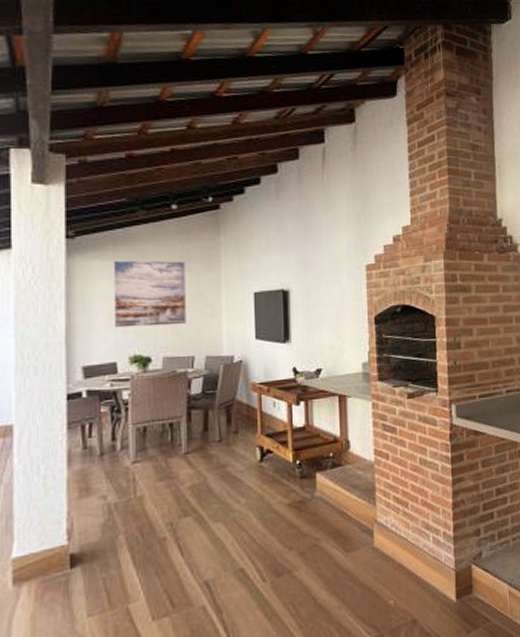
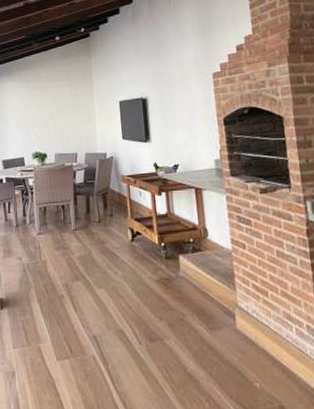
wall art: present [113,260,186,328] -> none [18,79,70,132]

